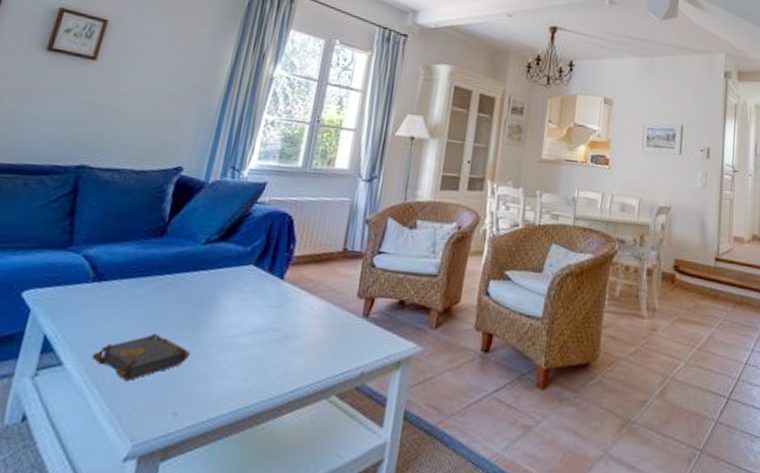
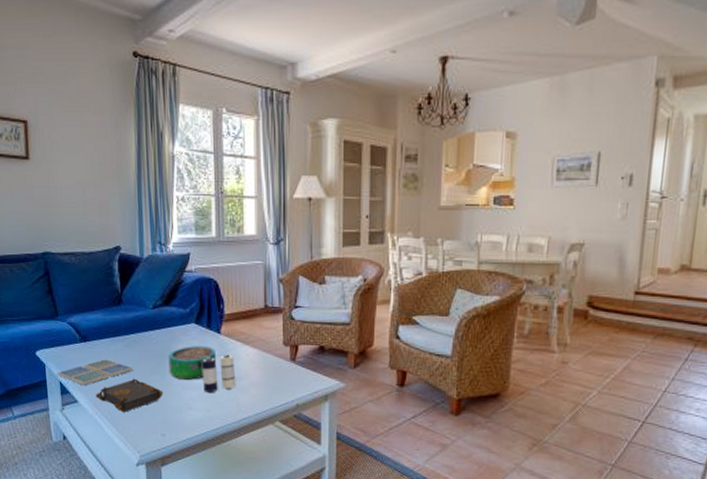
drink coaster: none [43,305,159,342] -> present [57,359,134,386]
decorative bowl: none [205,293,273,338] -> present [168,346,216,380]
candle: none [245,305,295,357] -> present [201,354,236,394]

